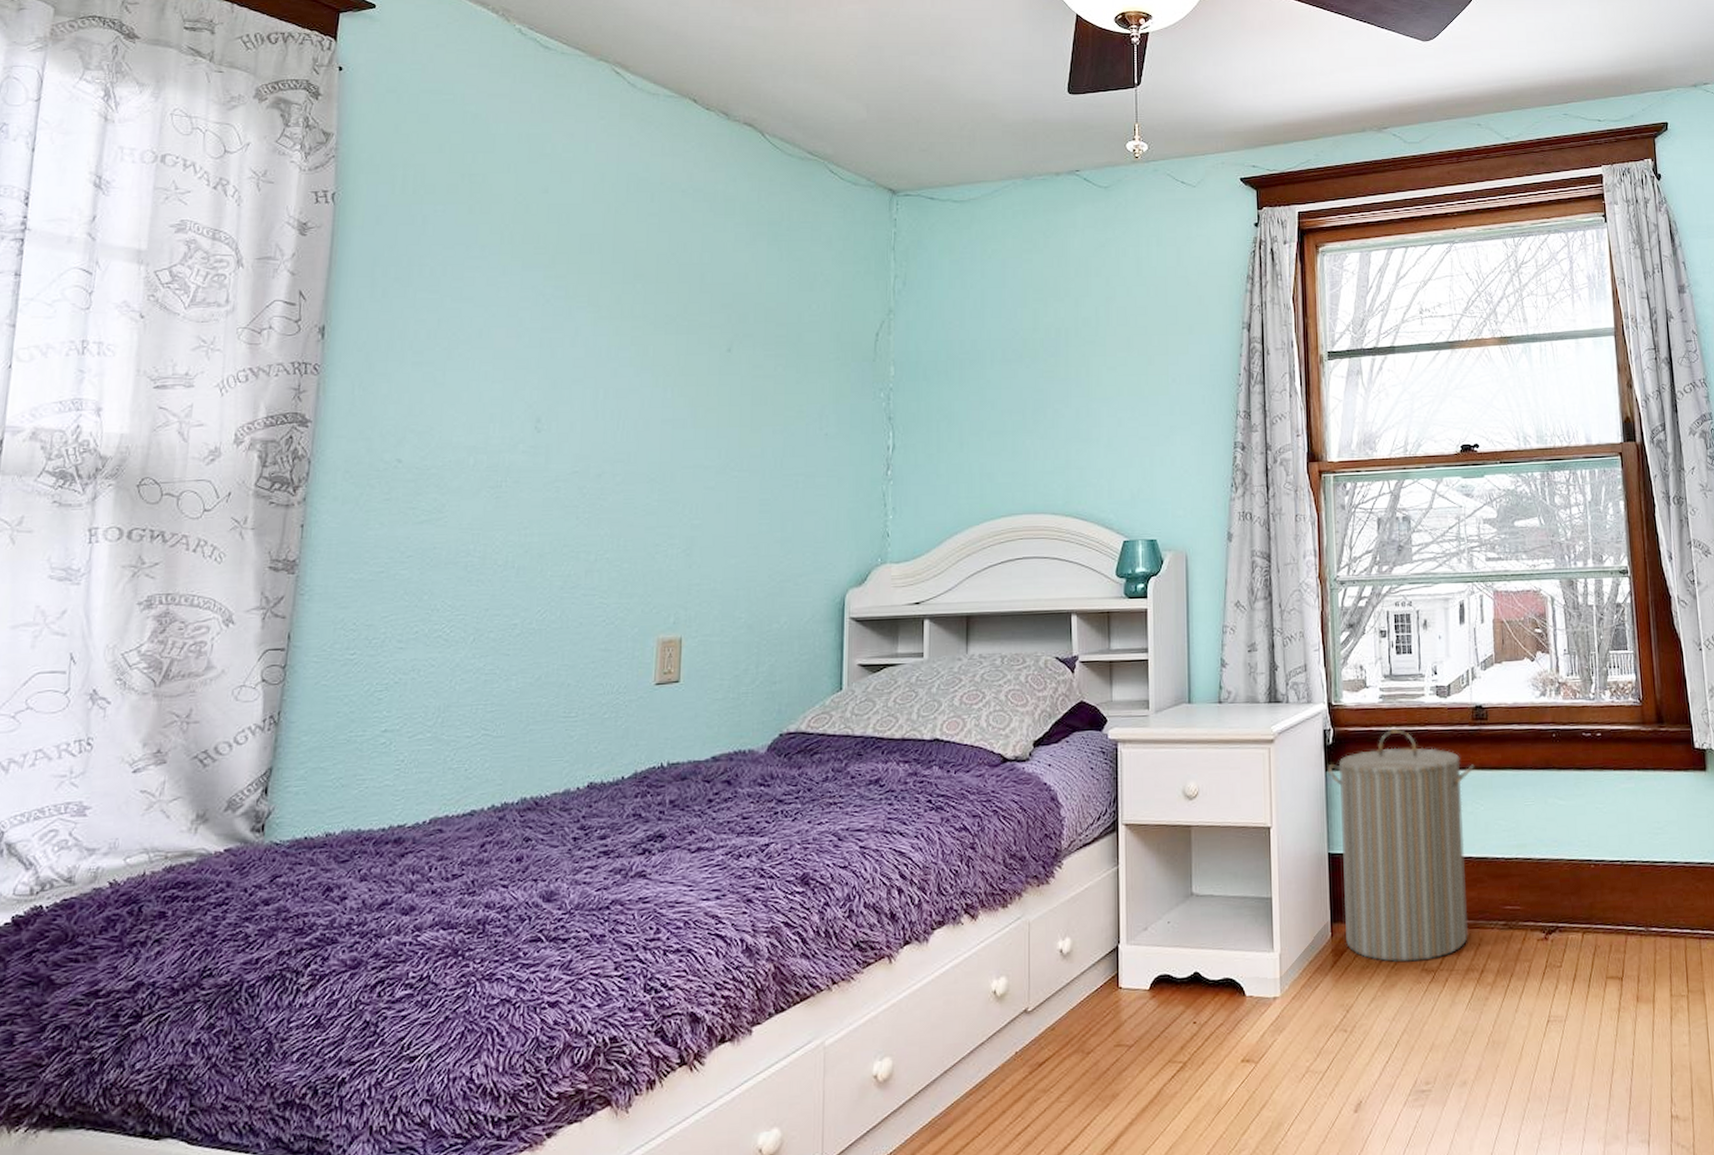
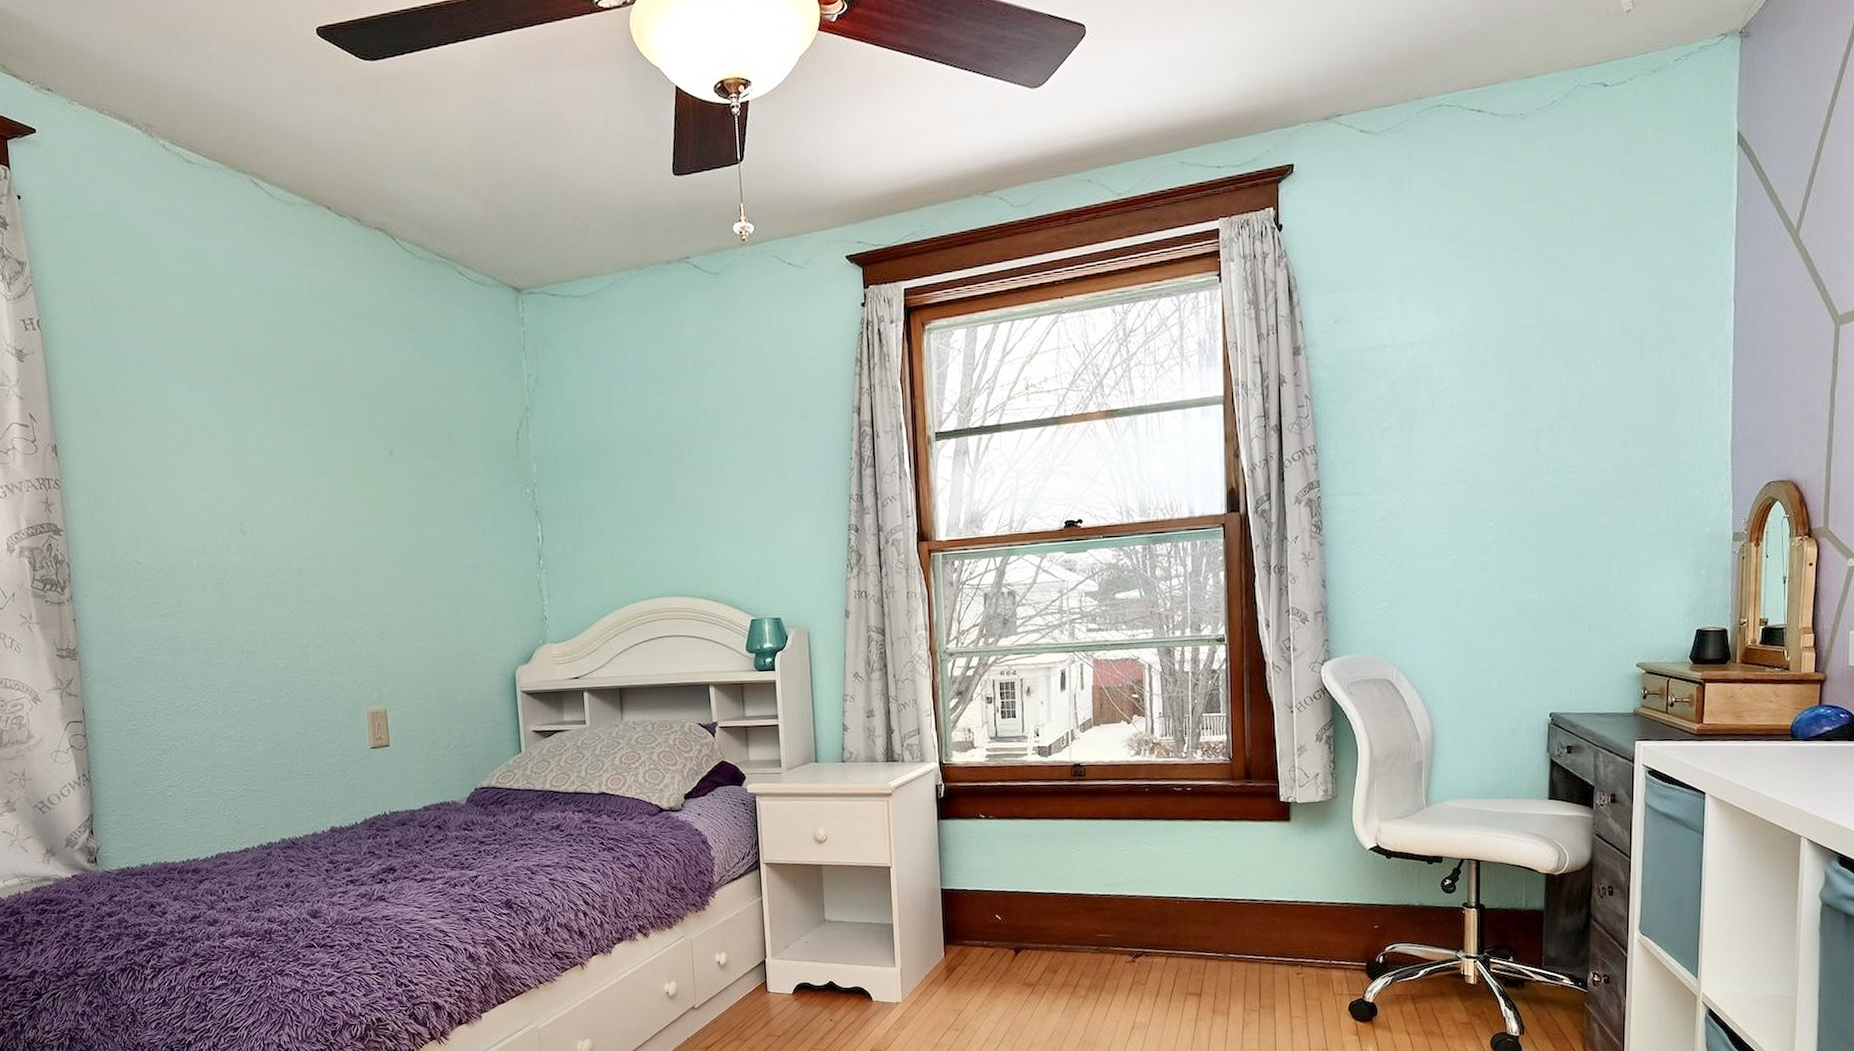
laundry hamper: present [1328,728,1475,963] -> none [940,783,1073,978]

